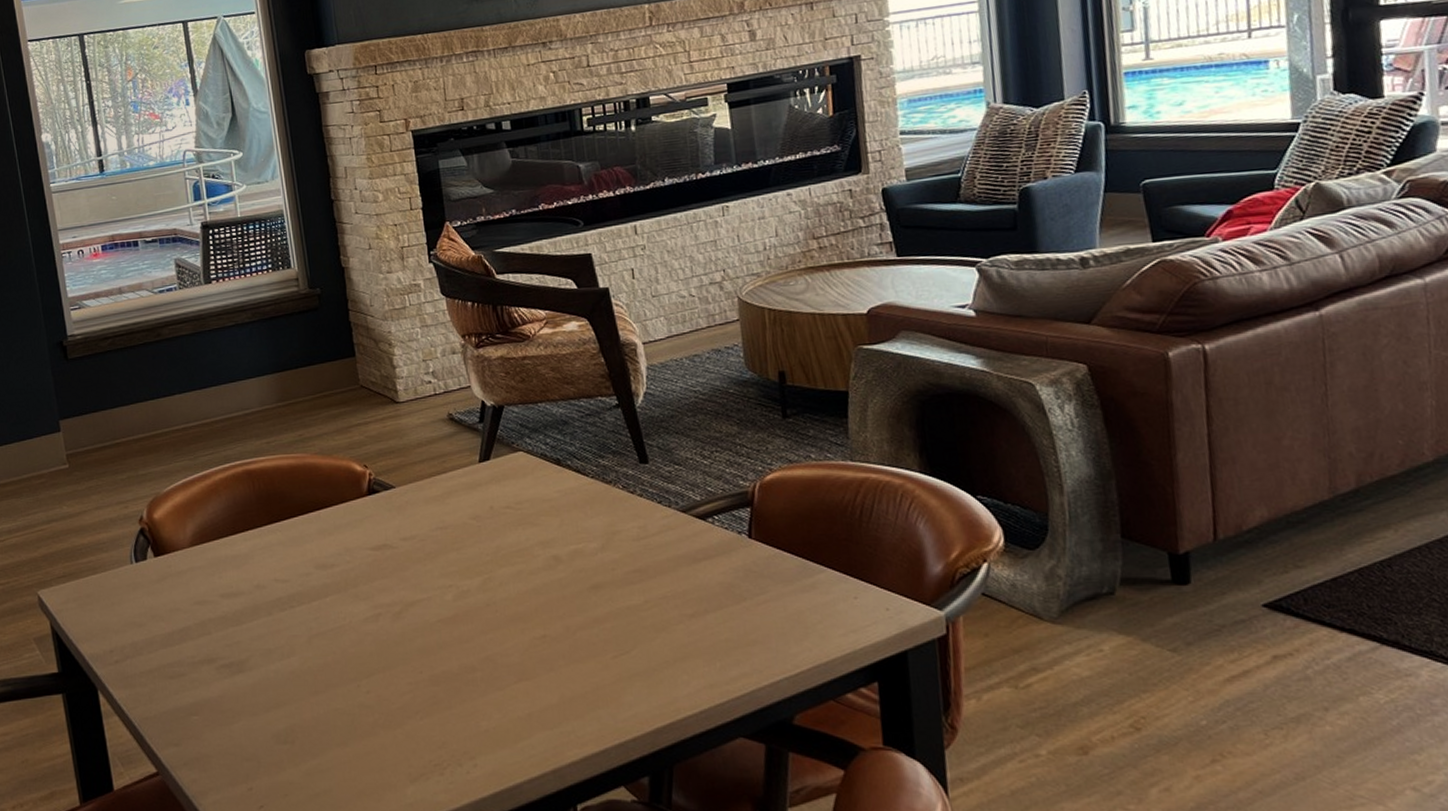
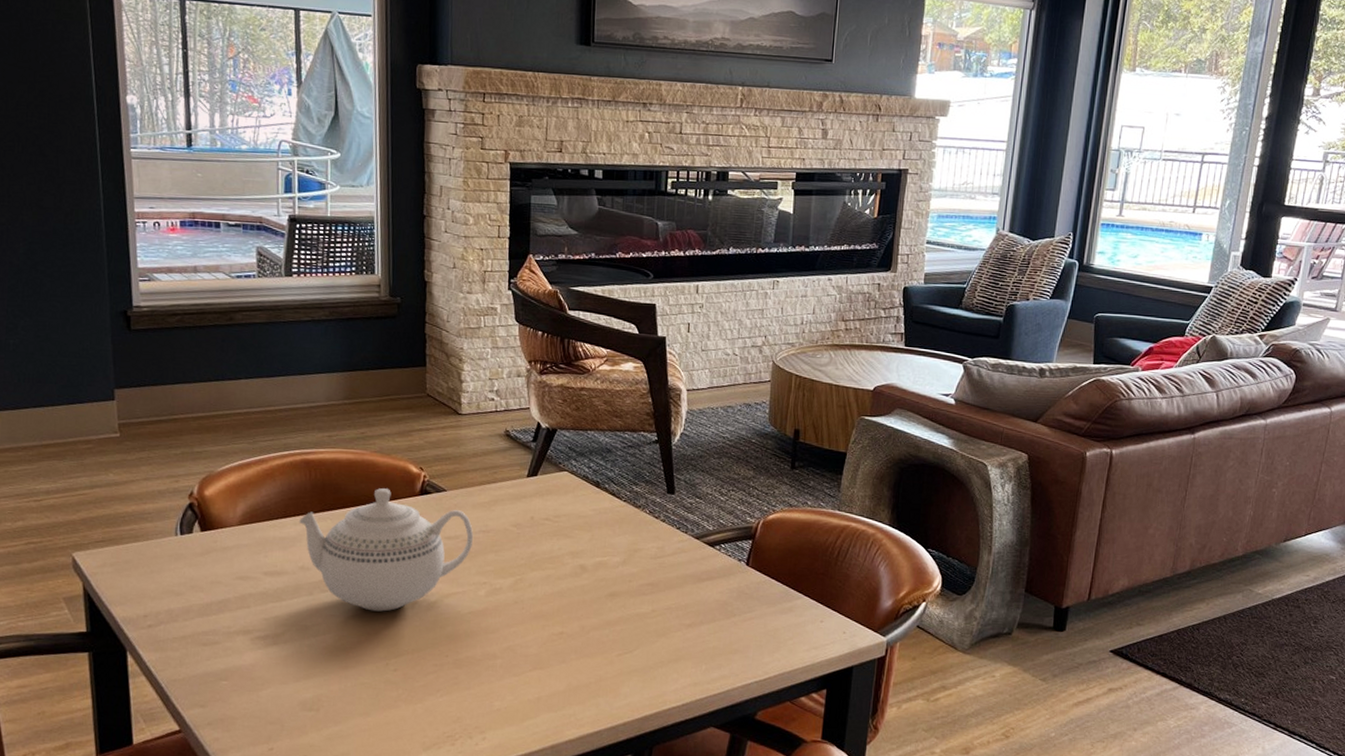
teapot: none [248,492,432,628] -> present [298,488,474,612]

